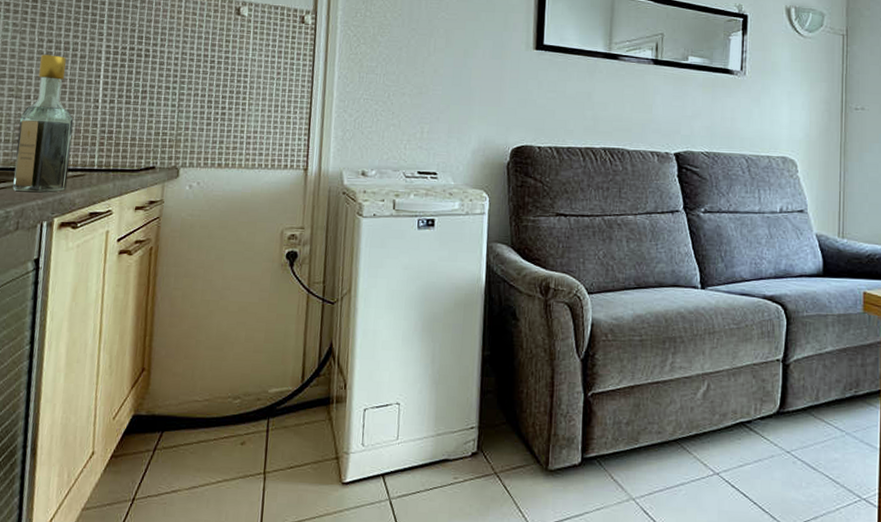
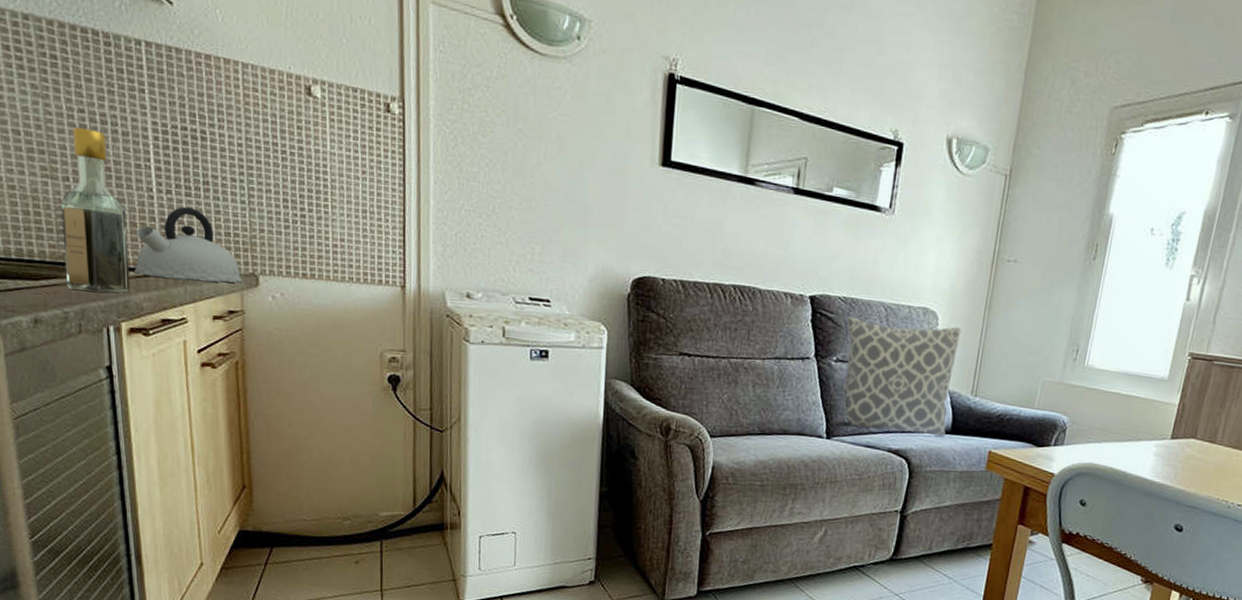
kettle: none [72,113,166,177] -> present [134,206,243,283]
pillow: none [708,169,821,280] -> present [834,316,962,437]

